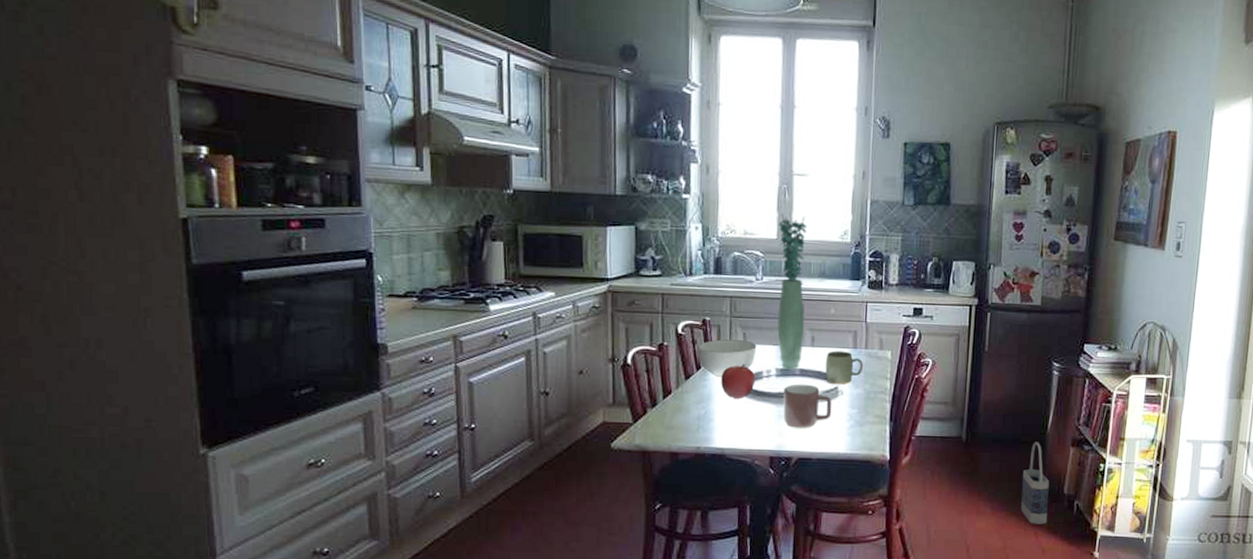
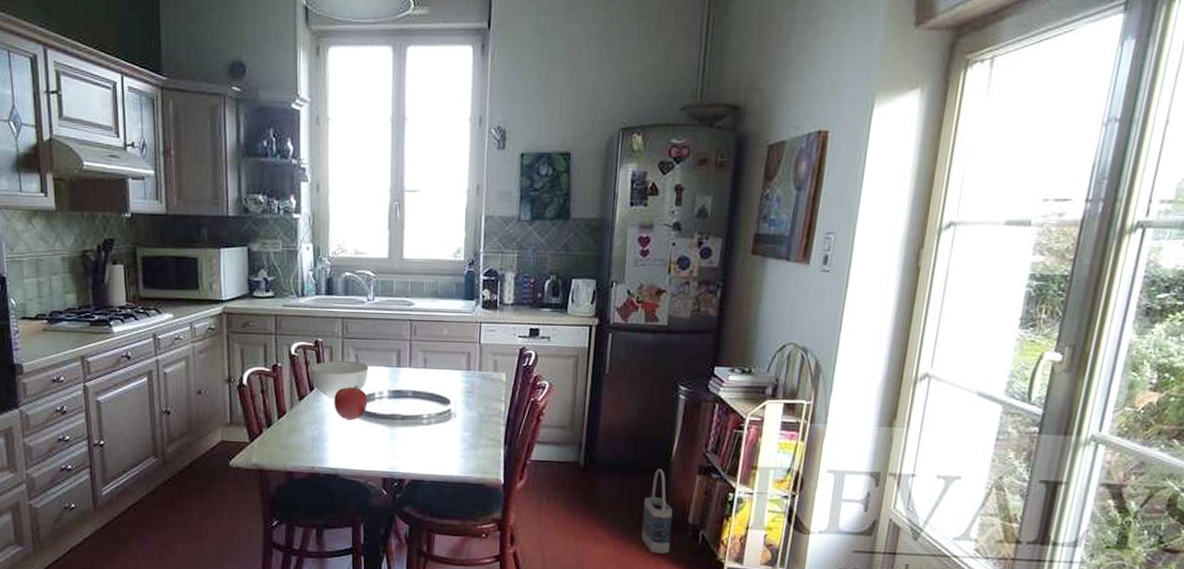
vase: present [777,213,807,370] -> none [389,232,419,391]
mug: present [783,384,832,430] -> none [395,406,445,452]
mug: present [825,351,863,385] -> none [438,372,477,408]

